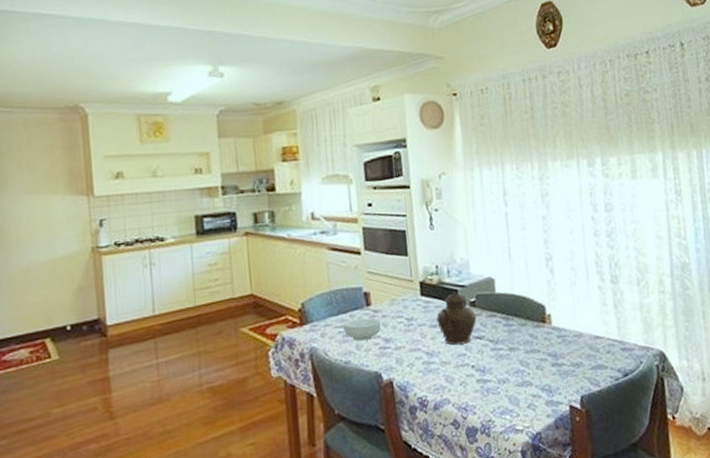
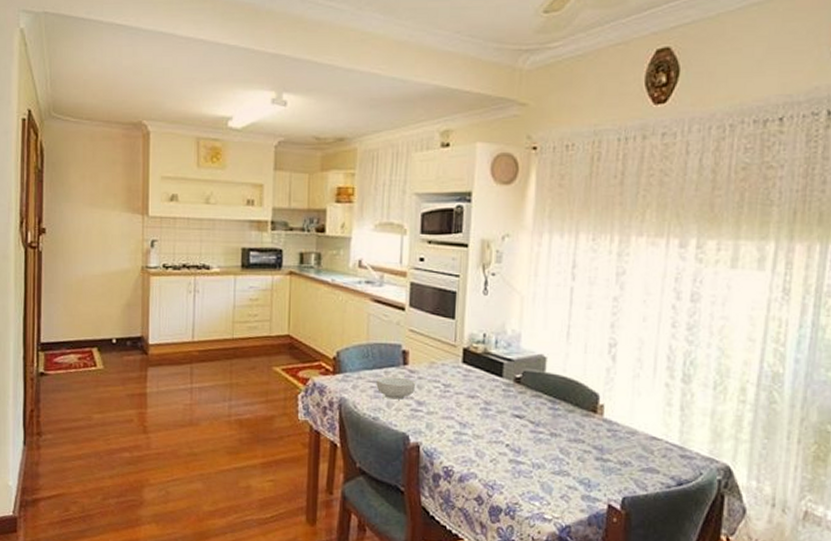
teapot: present [436,290,477,345] -> none [476,363,520,421]

